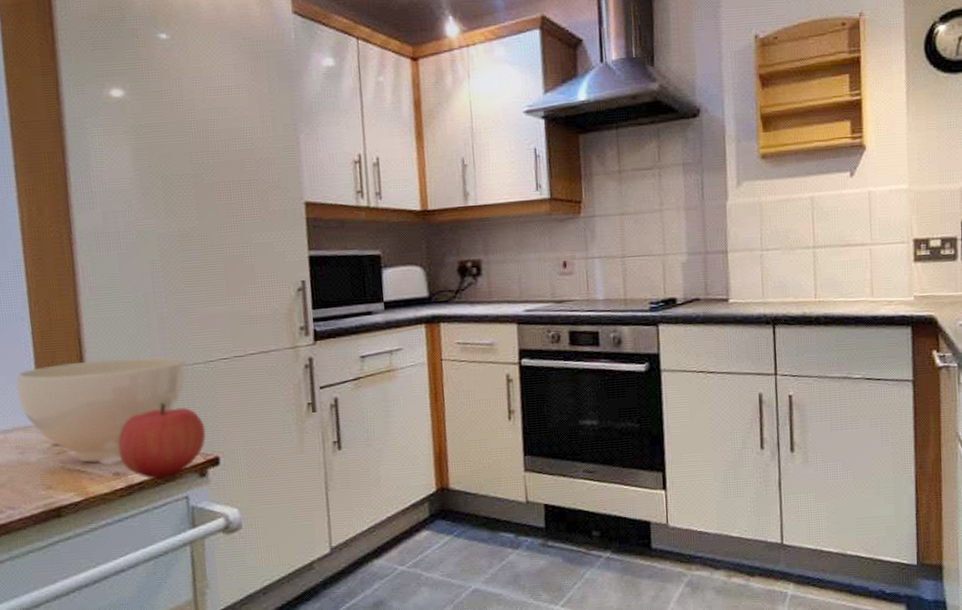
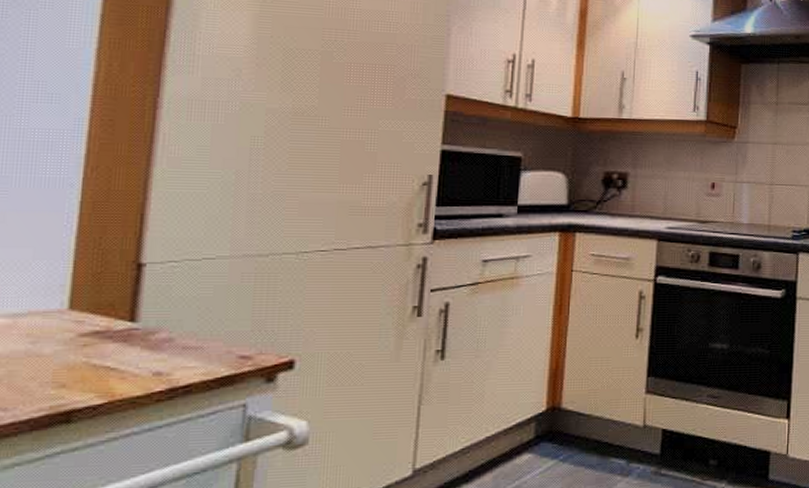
bowl: present [14,356,186,463] -> none [42,240,273,360]
fruit: present [118,402,206,480] -> none [166,294,284,383]

